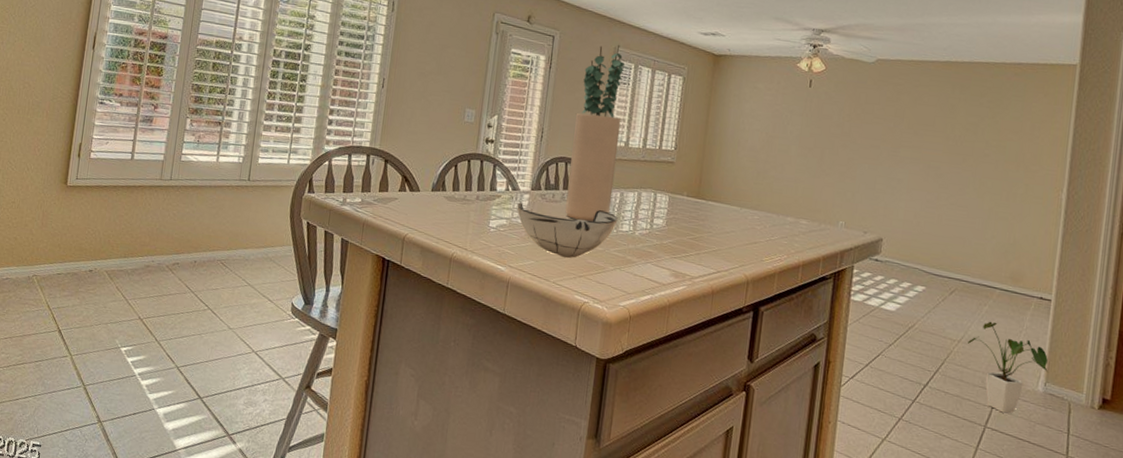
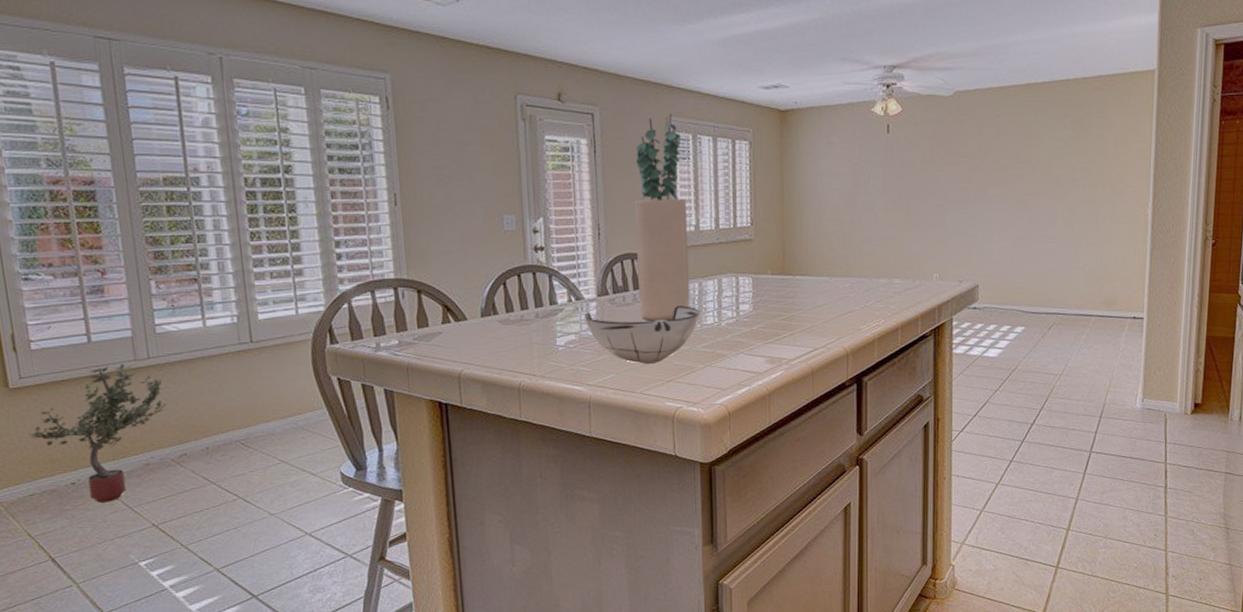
potted tree: none [71,180,176,292] -> present [29,363,167,503]
house plant: present [968,321,1049,413] -> none [1069,349,1145,435]

